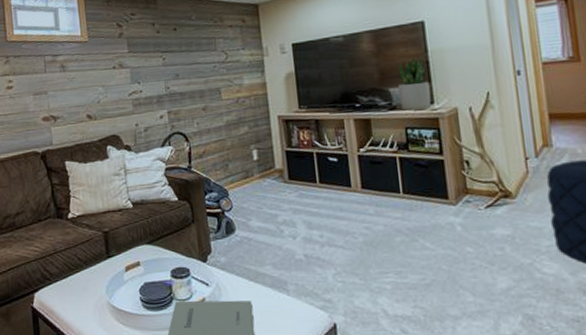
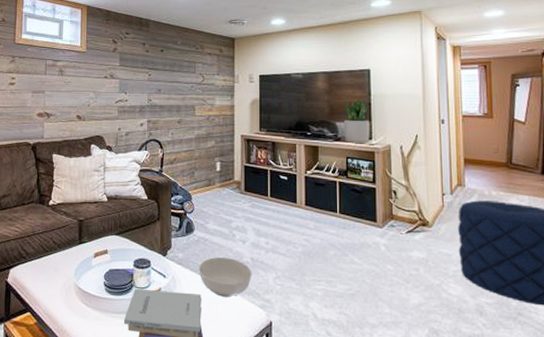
bowl: none [245,256,308,301] -> present [198,256,252,297]

